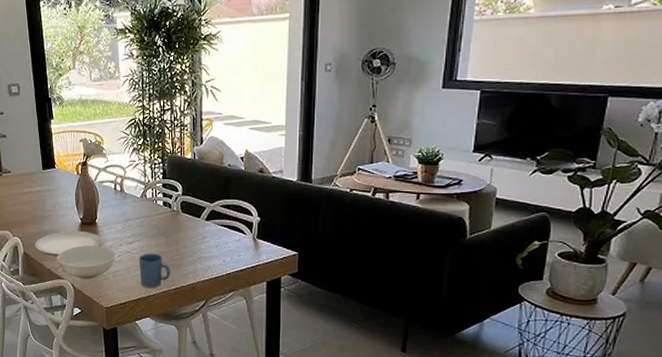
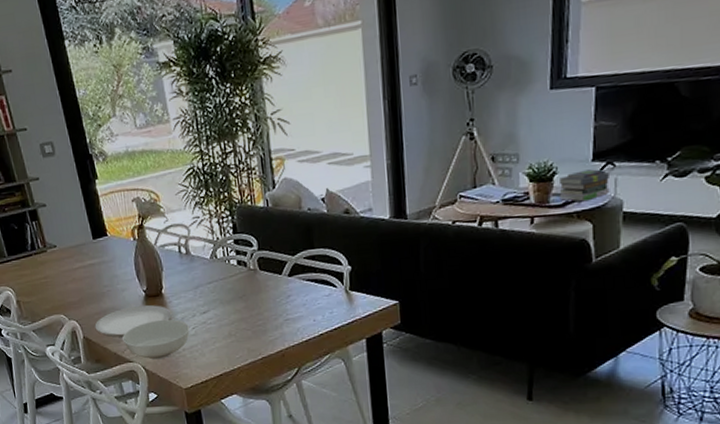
mug: present [138,253,171,289] -> none [216,320,256,362]
books: none [442,159,486,186] -> present [559,169,610,202]

